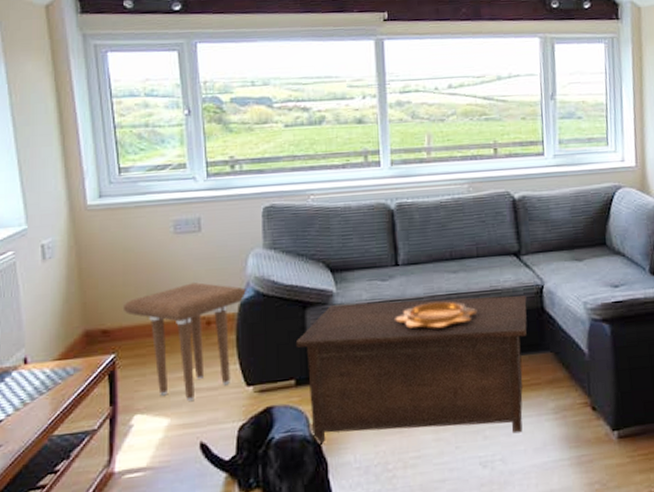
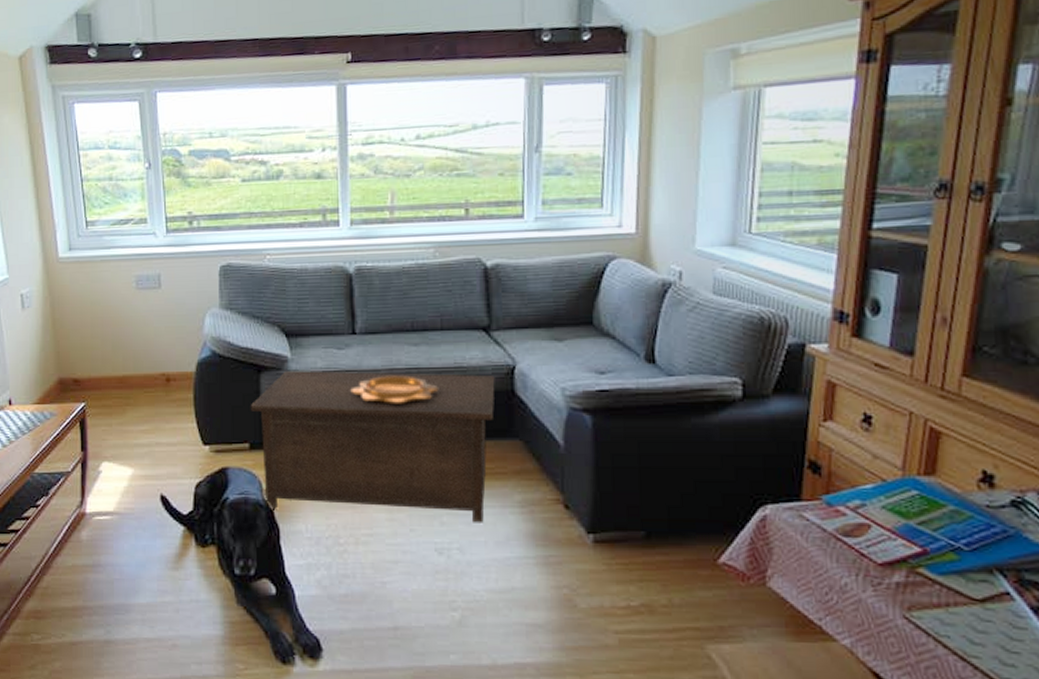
side table: present [124,282,249,402] -> none [92,339,206,455]

